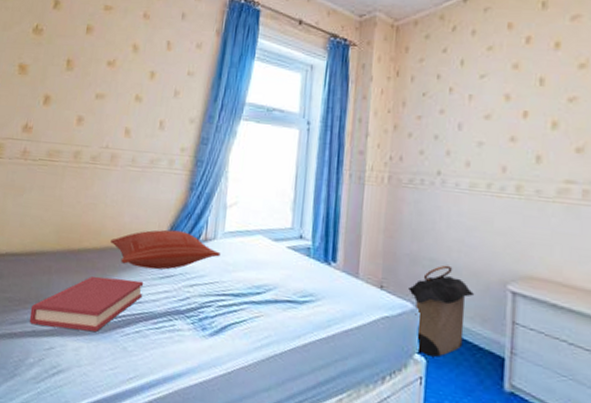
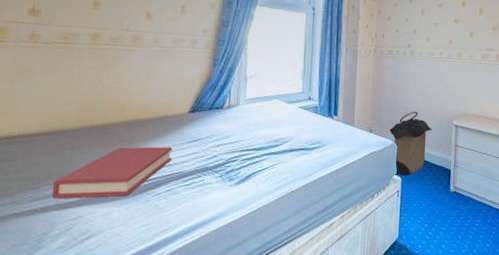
pillow: present [111,229,221,270] -> none [137,100,243,136]

